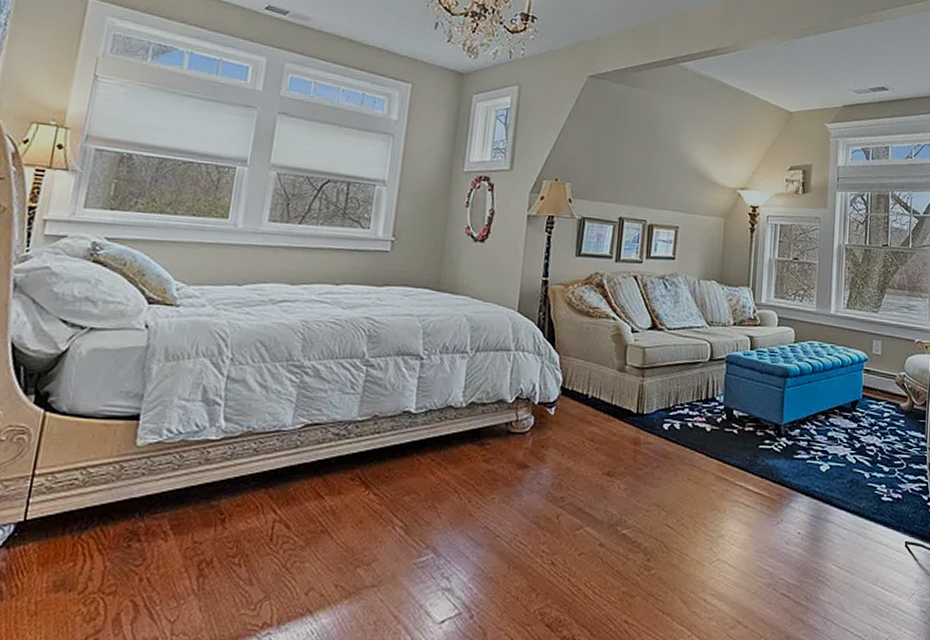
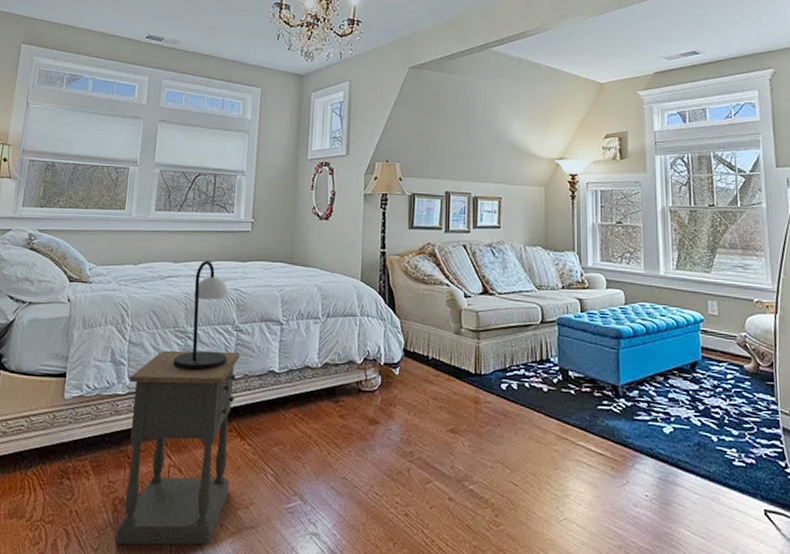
nightstand: none [199,387,369,615] -> present [115,350,240,545]
table lamp: none [284,283,358,412] -> present [173,261,228,371]

